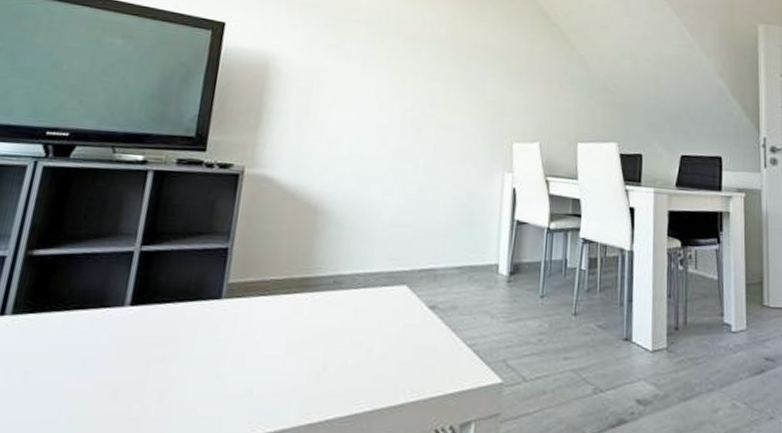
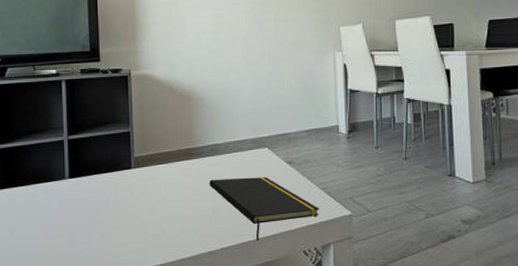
notepad: none [323,322,463,413] -> present [209,177,319,242]

